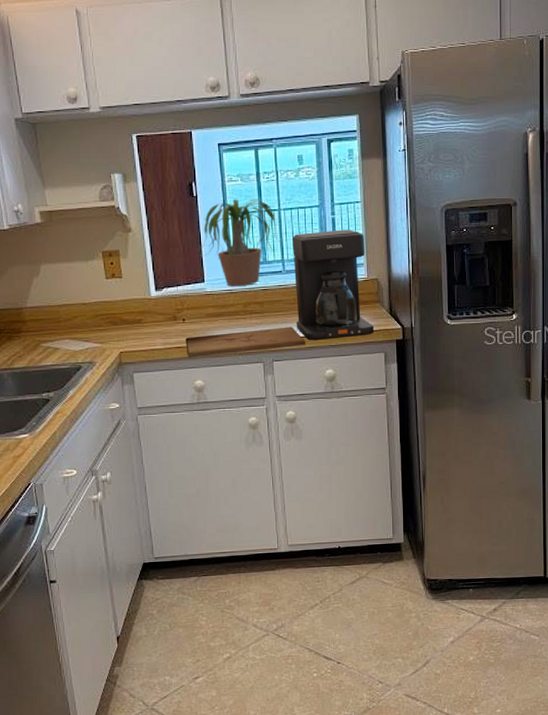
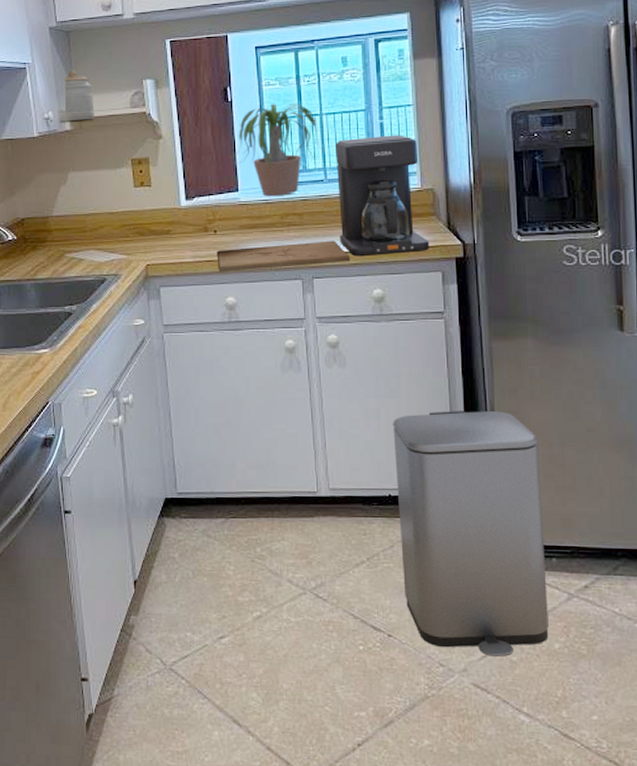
jar: none [26,162,64,216] -> present [57,70,94,123]
pedal bin: none [342,471,465,672] -> present [392,411,549,657]

